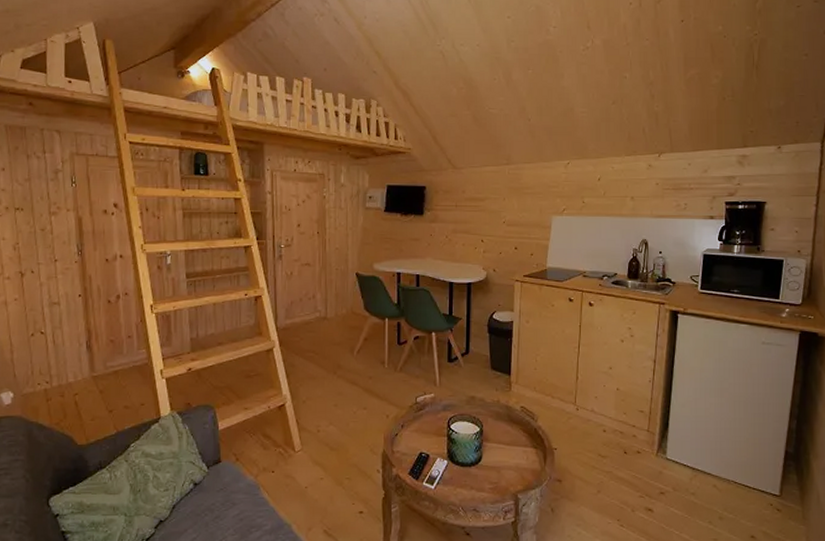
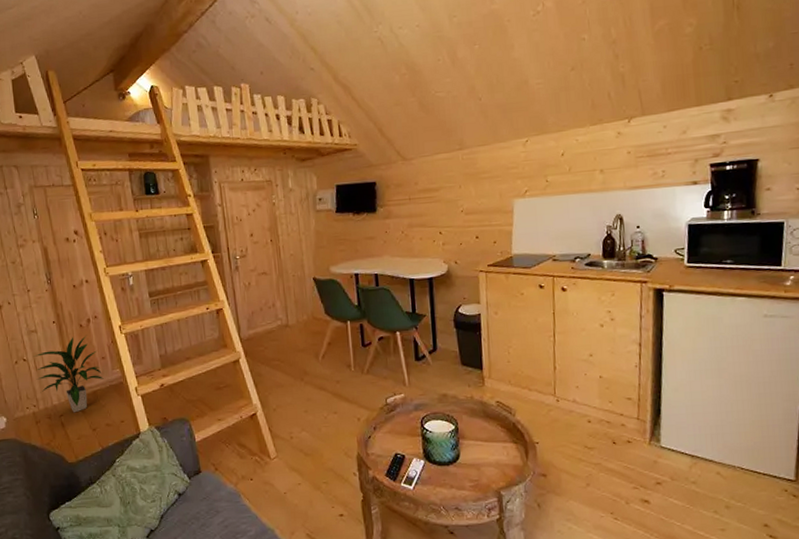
indoor plant: none [53,311,127,393] -> present [34,335,104,413]

